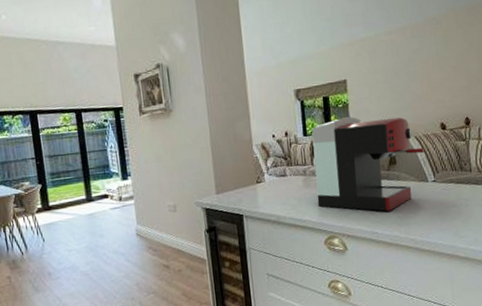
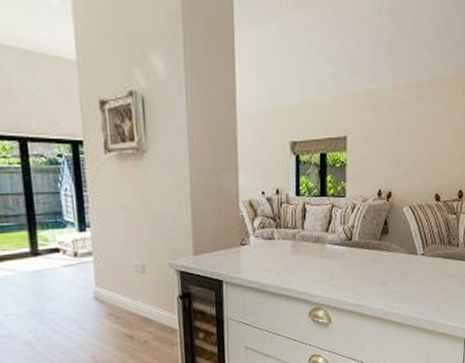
coffee maker: present [311,116,424,212] -> none [305,177,417,284]

